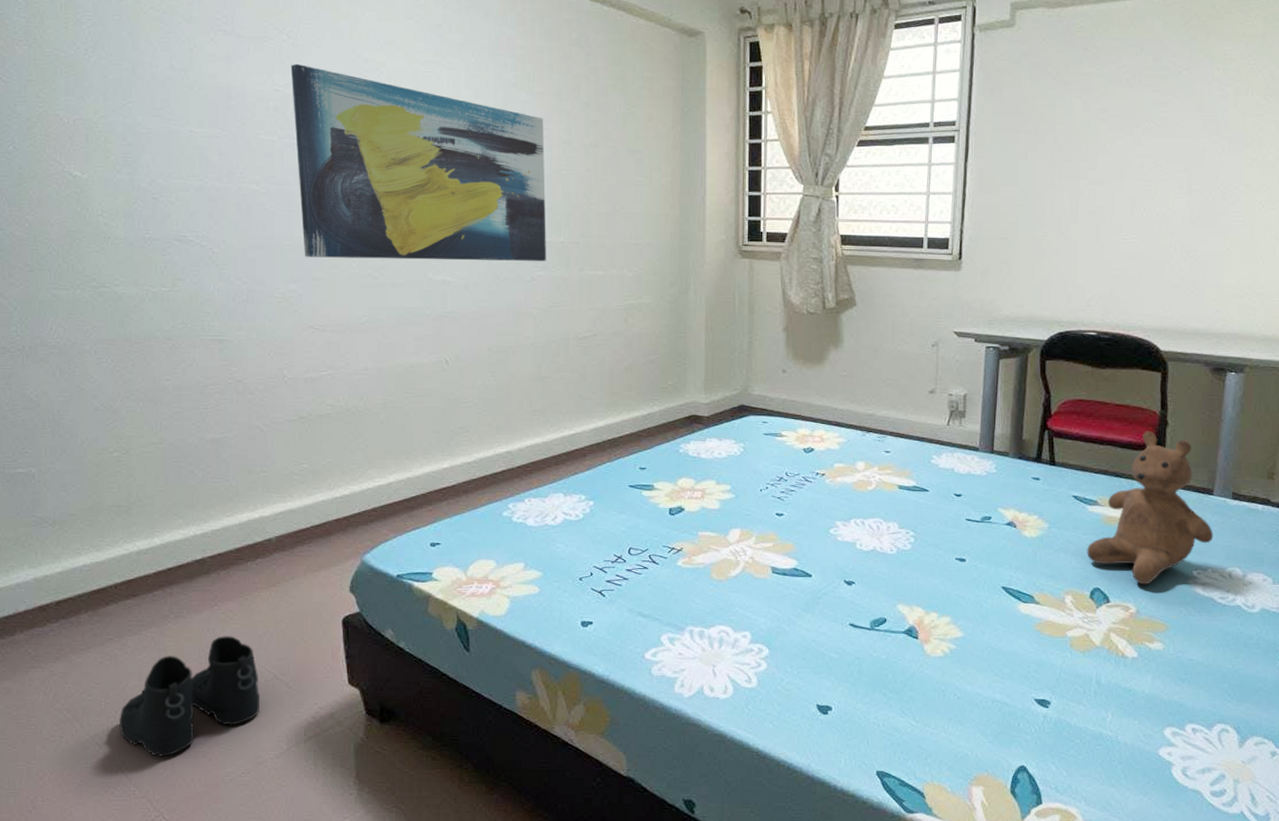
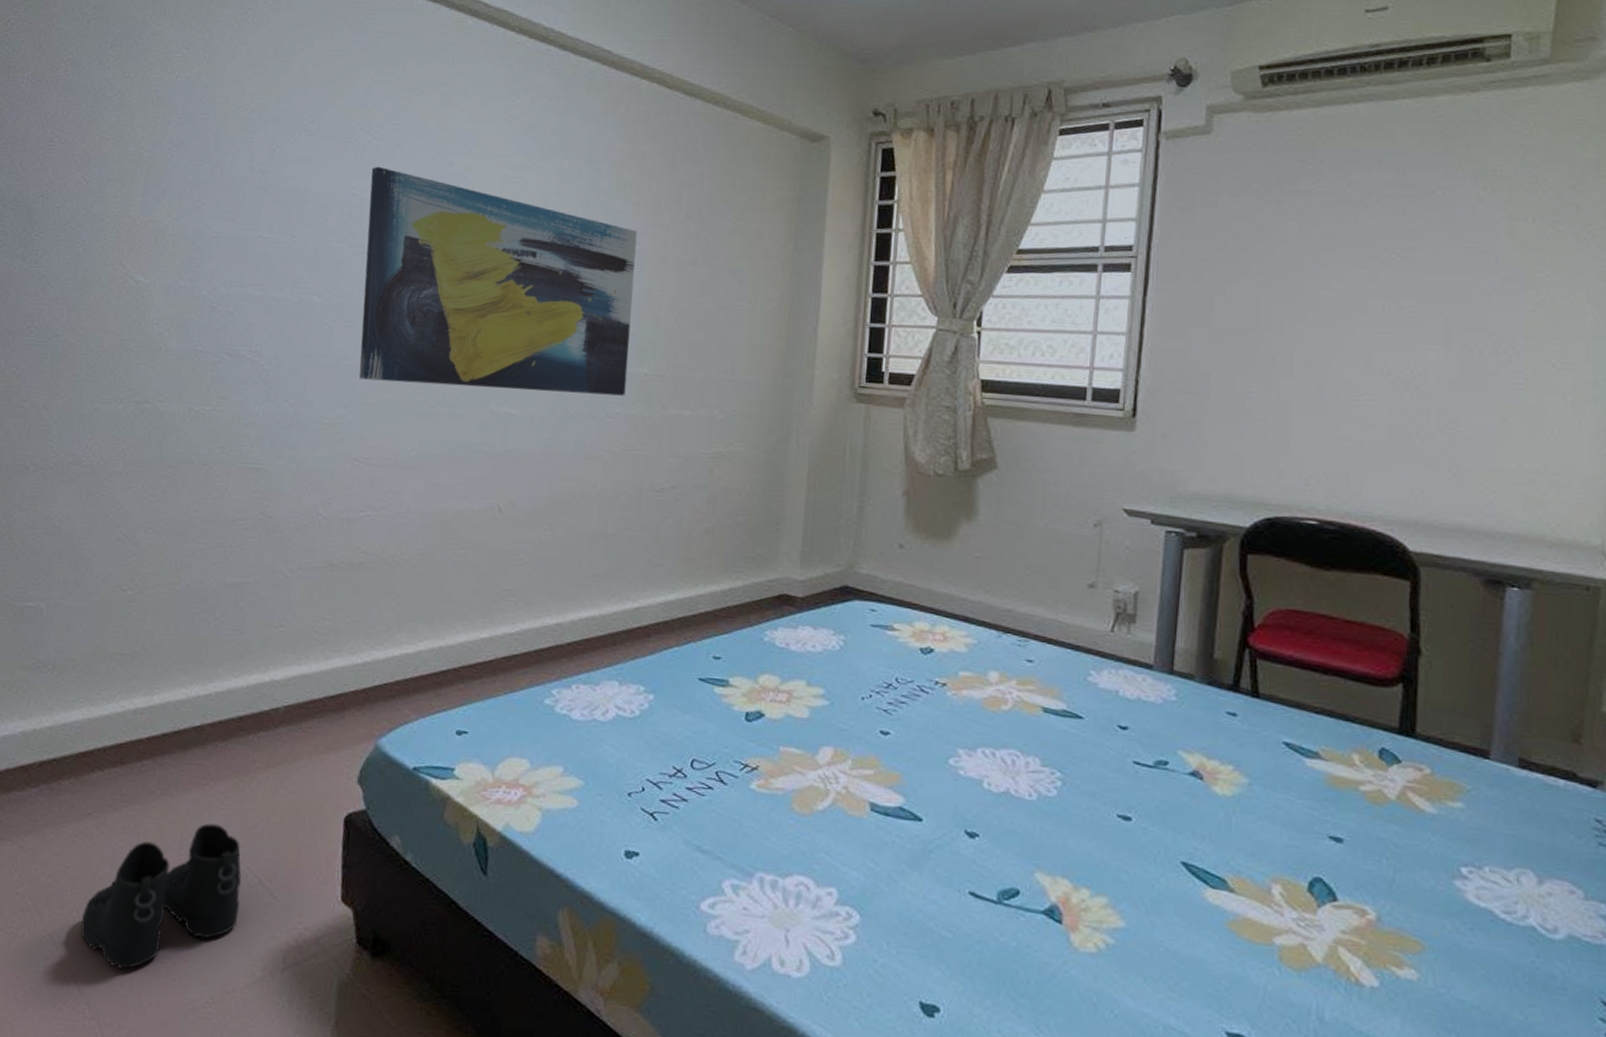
teddy bear: present [1087,431,1214,585] -> none [1303,660,1492,881]

